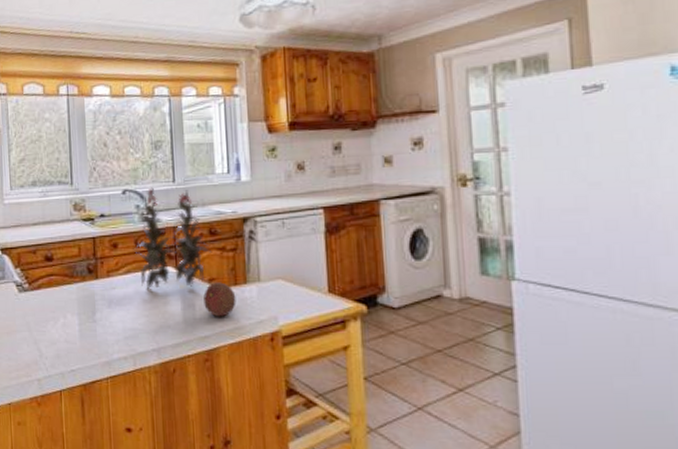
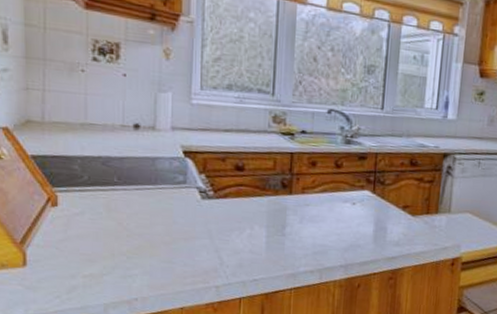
flower: present [135,187,212,289] -> none [335,111,410,211]
fruit: present [203,282,236,317] -> none [395,209,426,242]

